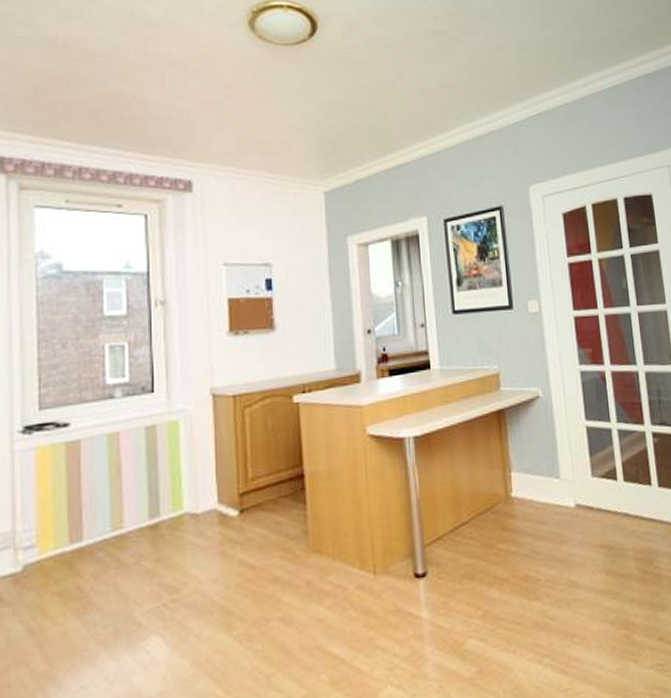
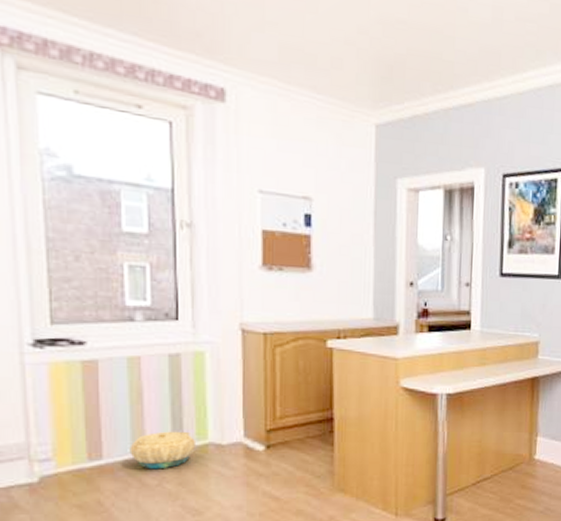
basket: none [108,503,173,547] -> present [129,431,197,470]

